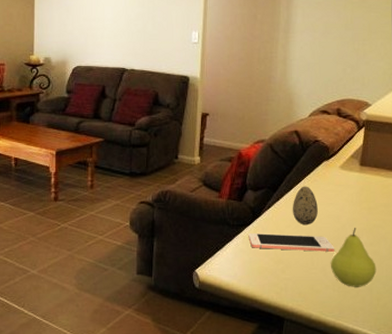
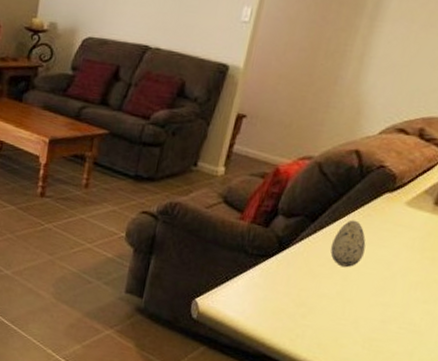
cell phone: present [248,233,335,252] -> none [268,266,377,304]
fruit: present [330,228,377,287] -> none [365,279,426,350]

